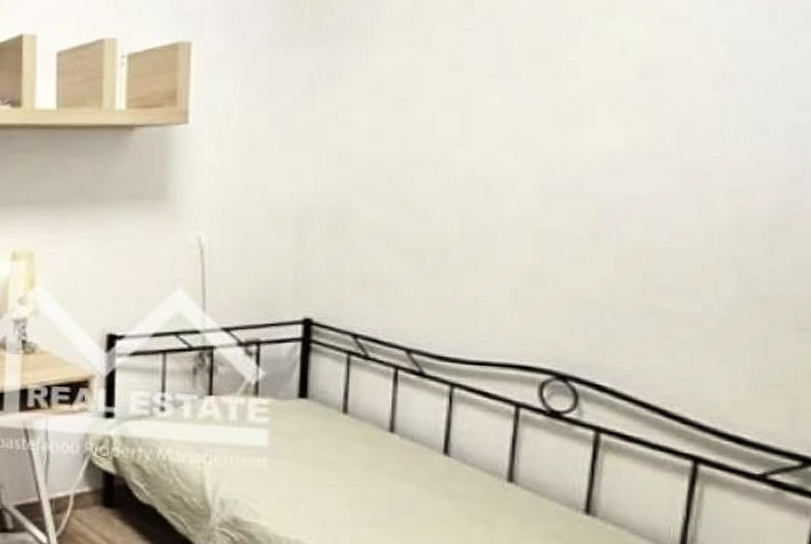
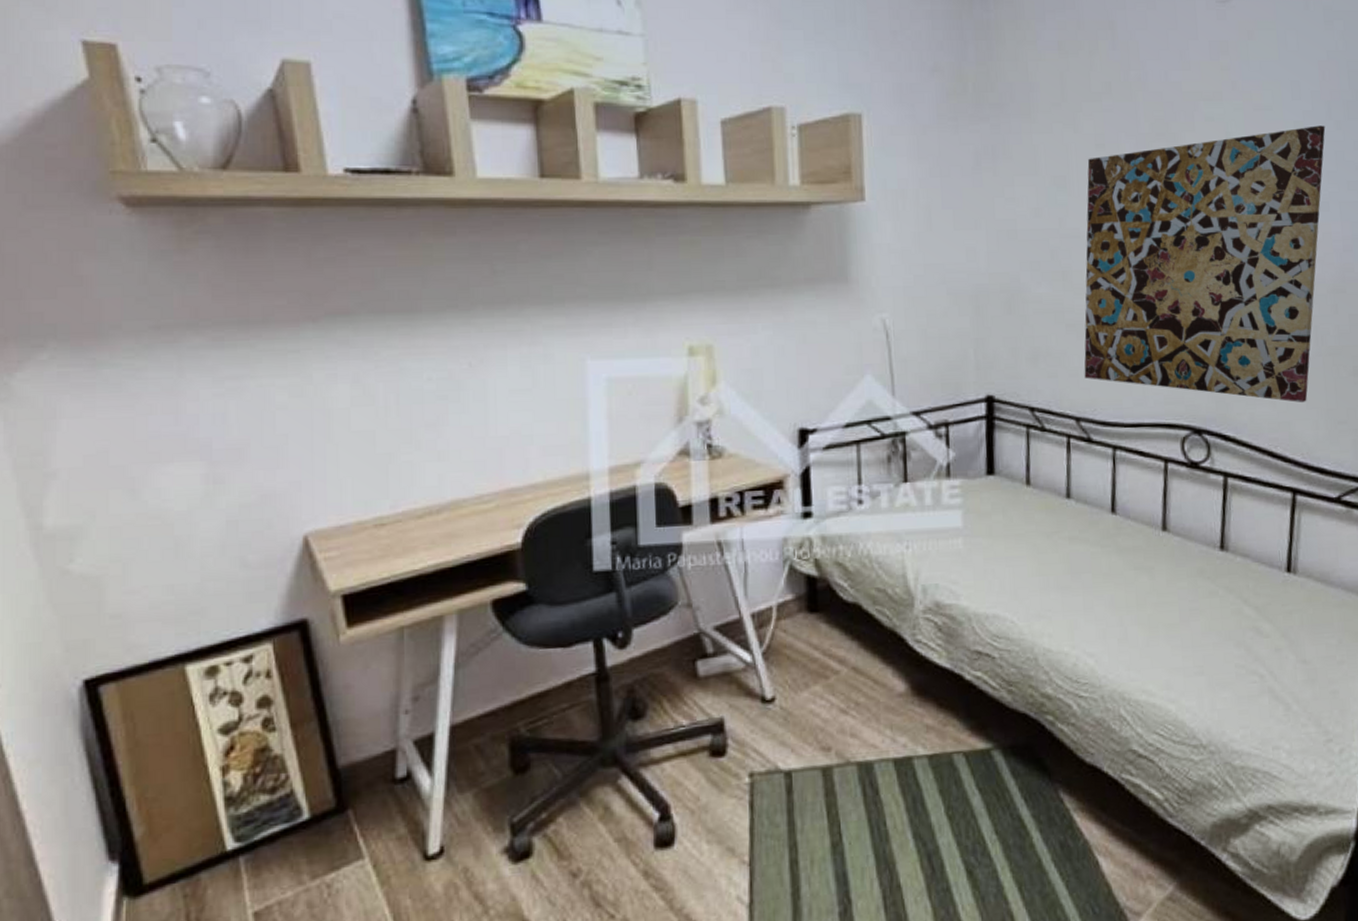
wall art: none [420,36,768,357] -> present [1084,125,1326,402]

